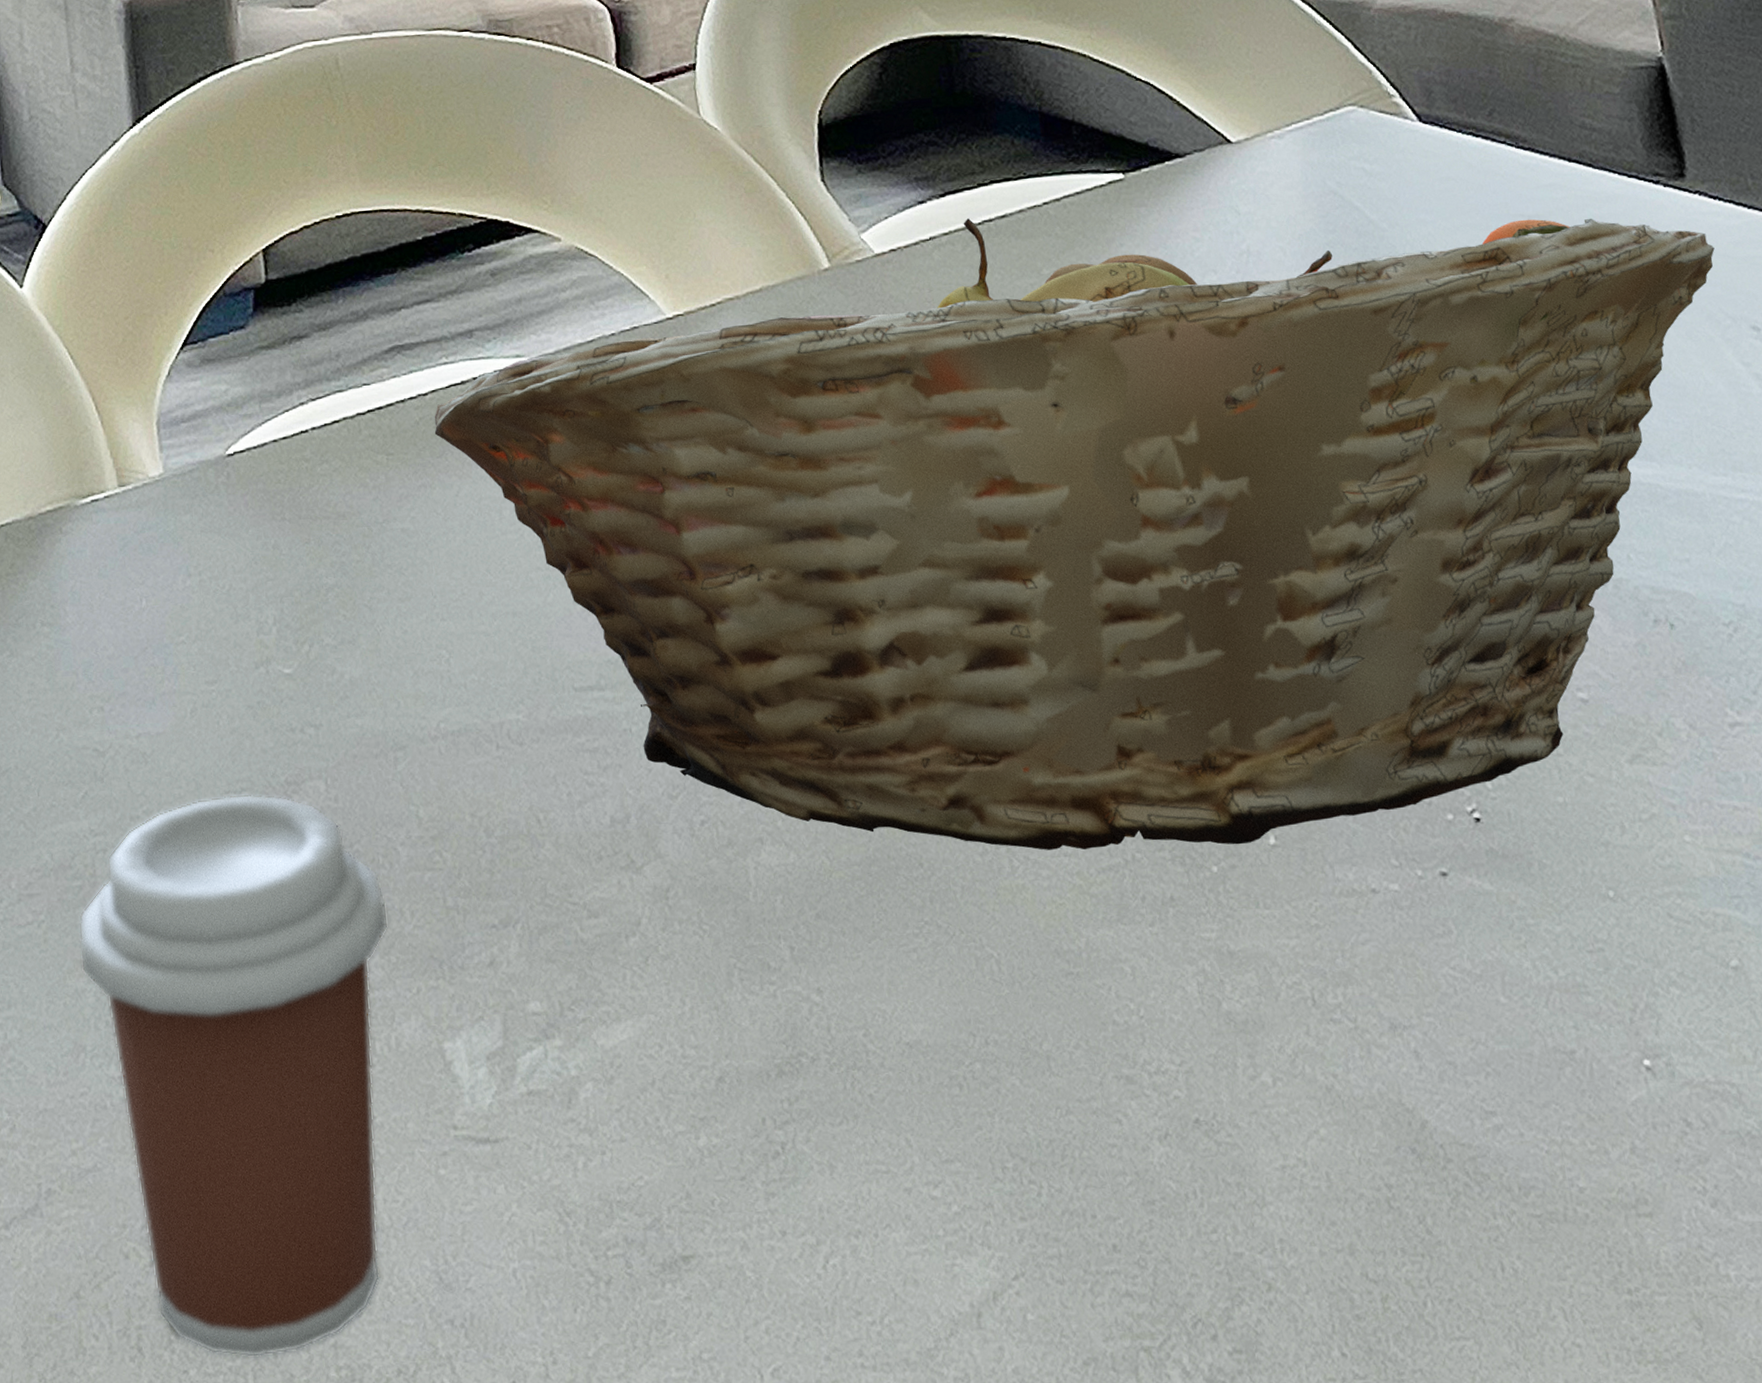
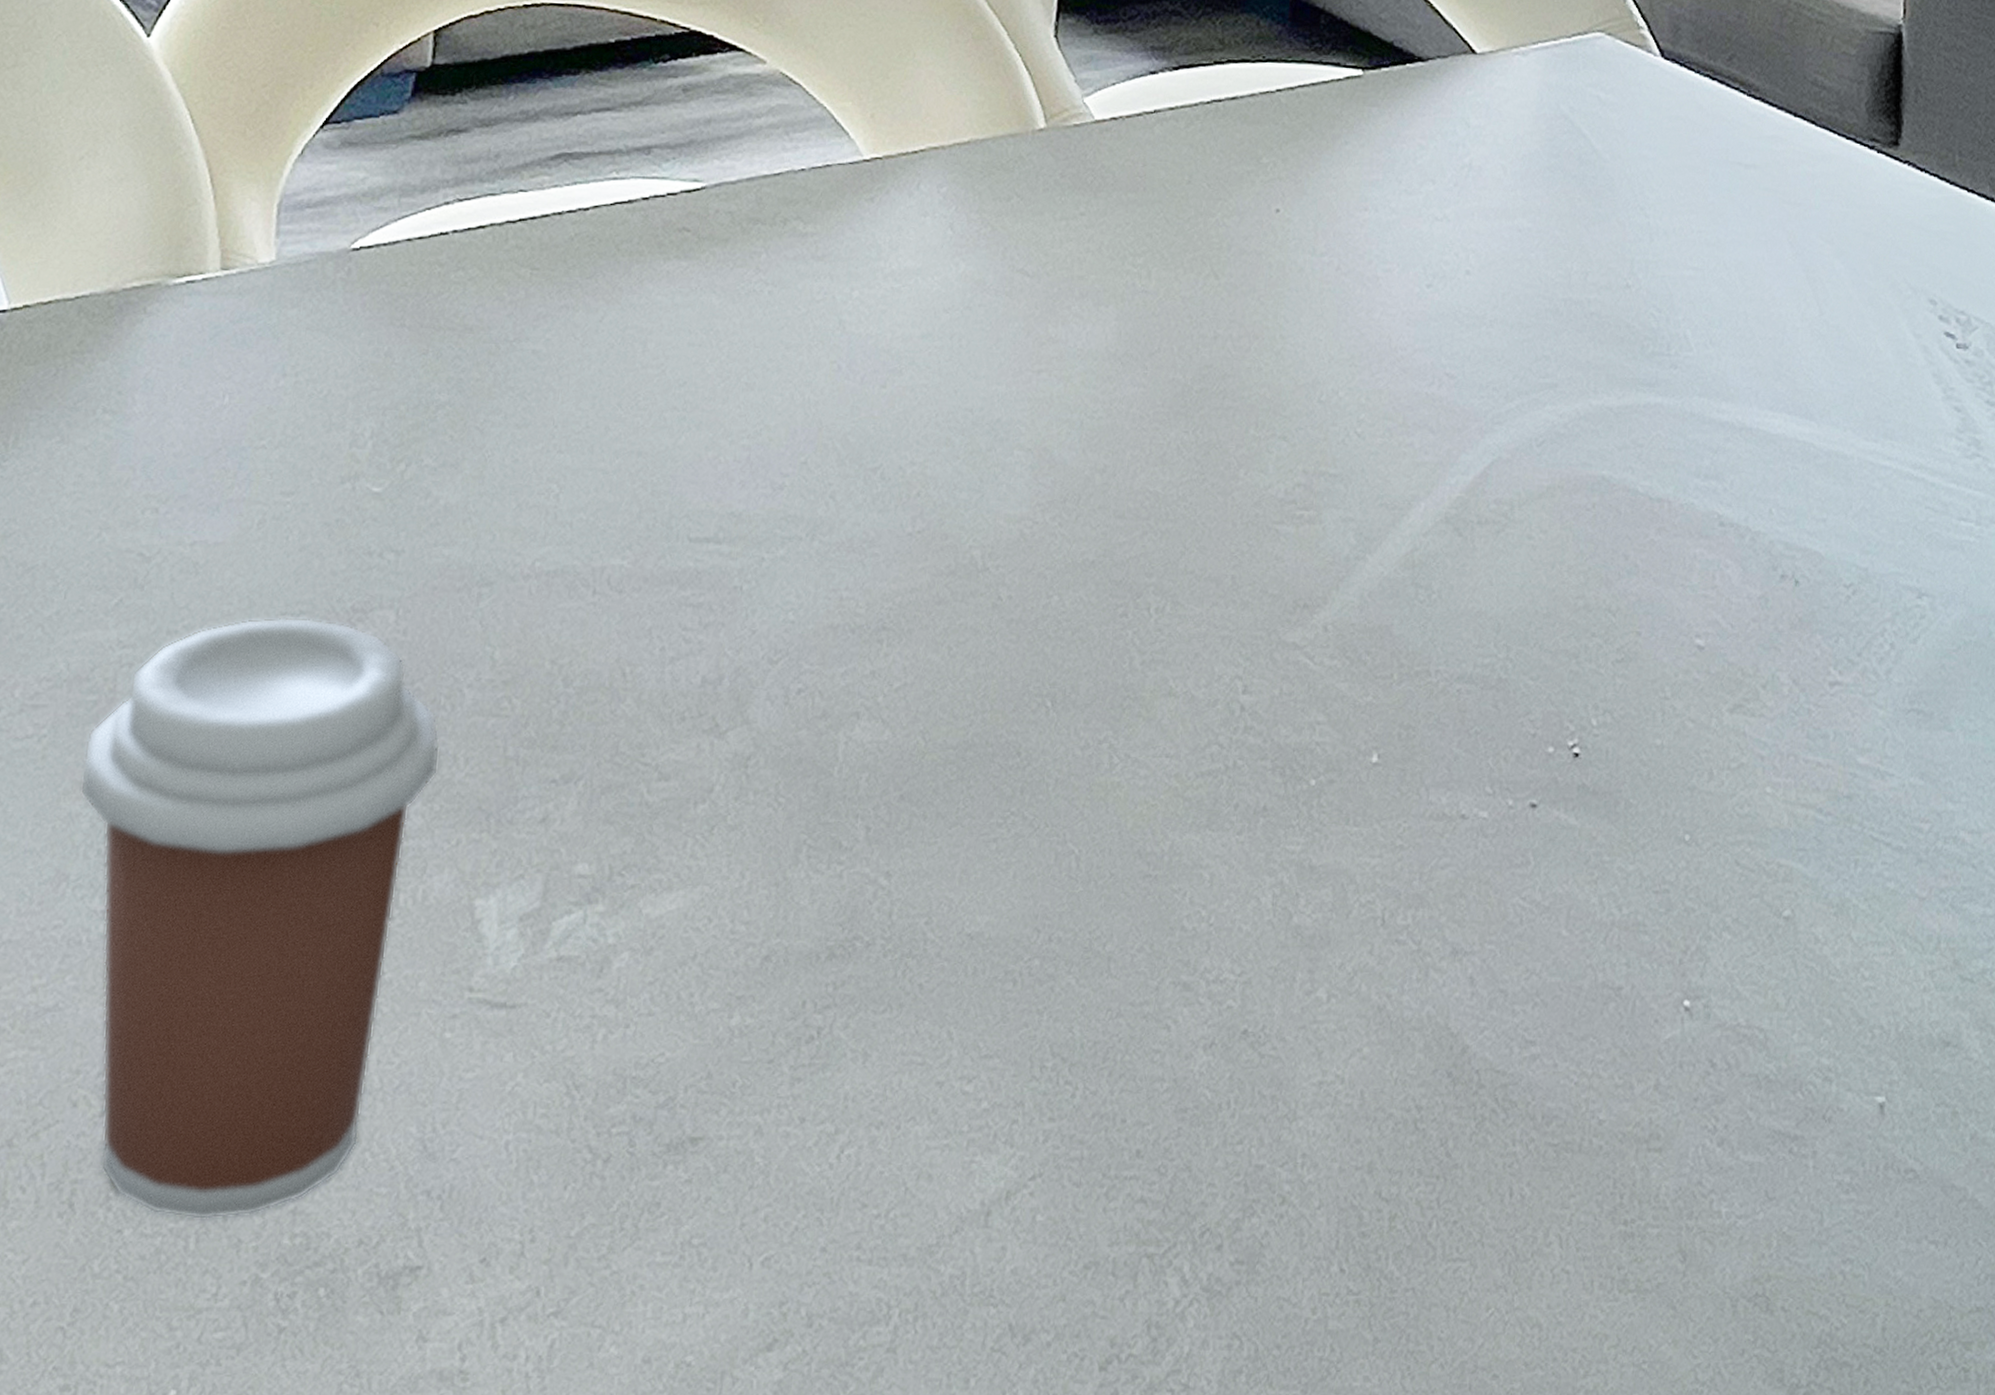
fruit basket: present [434,218,1715,850] -> none [588,95,1912,760]

